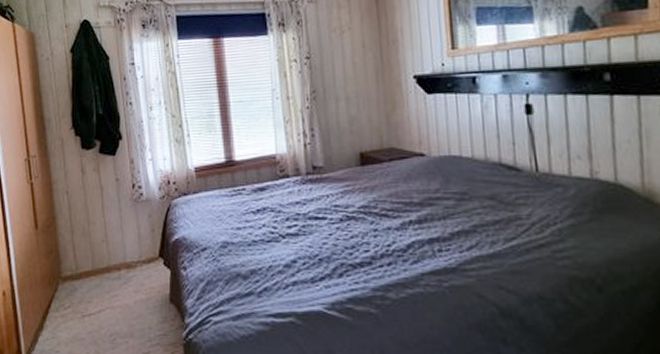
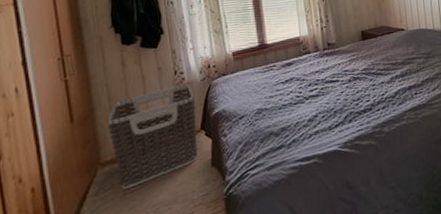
clothes hamper: none [67,201,155,310] -> present [107,84,198,189]

